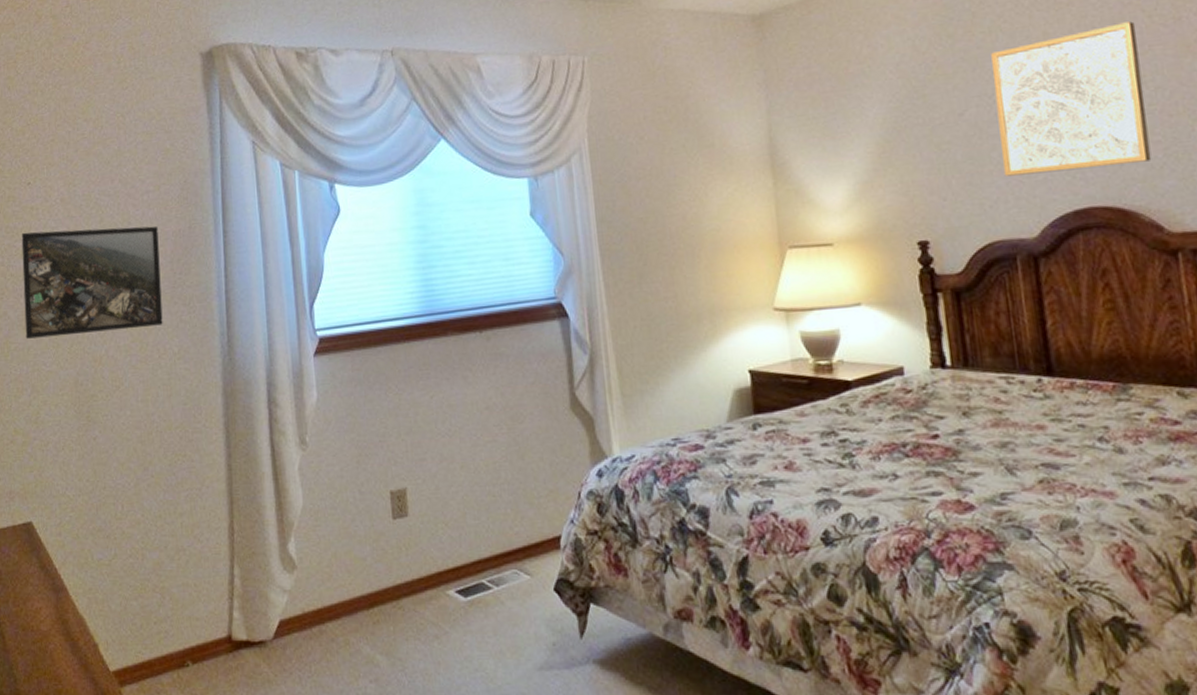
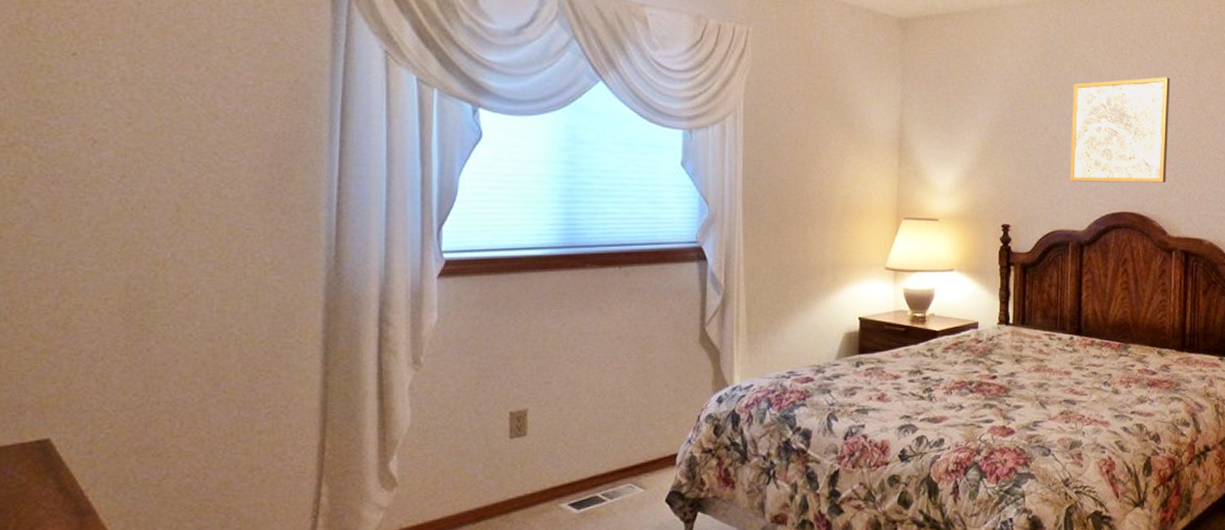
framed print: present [21,226,163,339] -> none [56,109,255,234]

